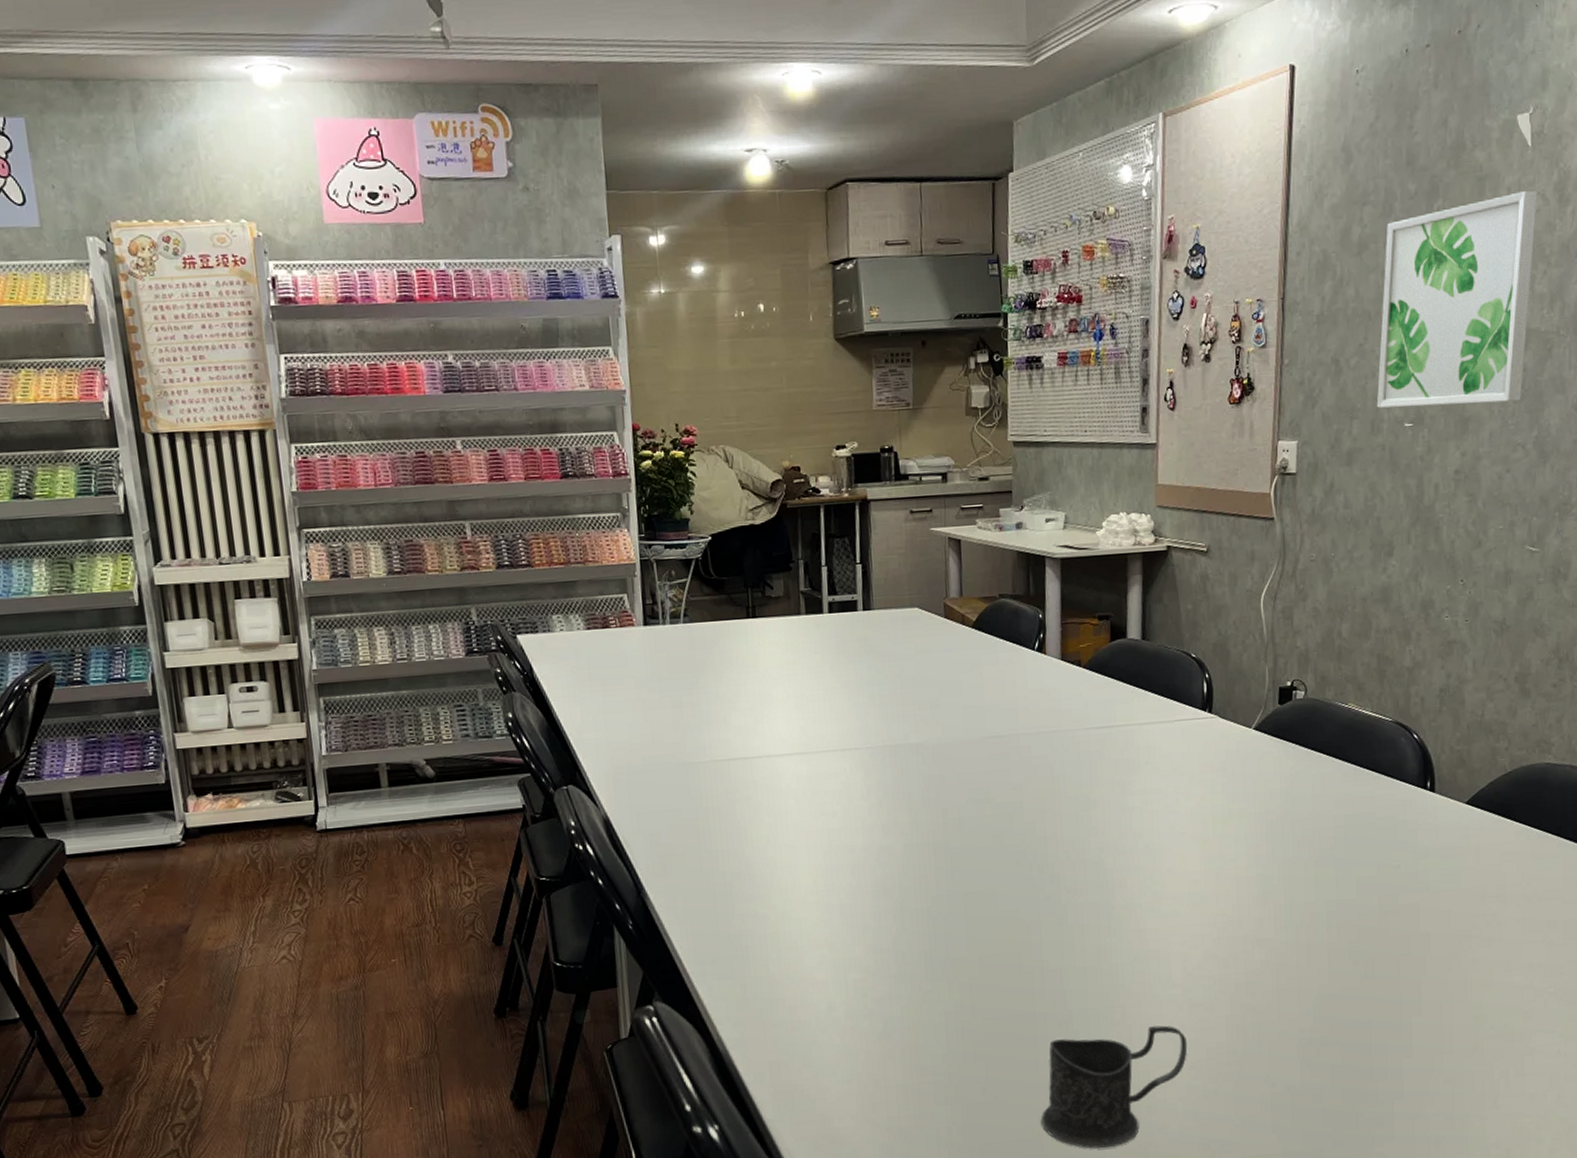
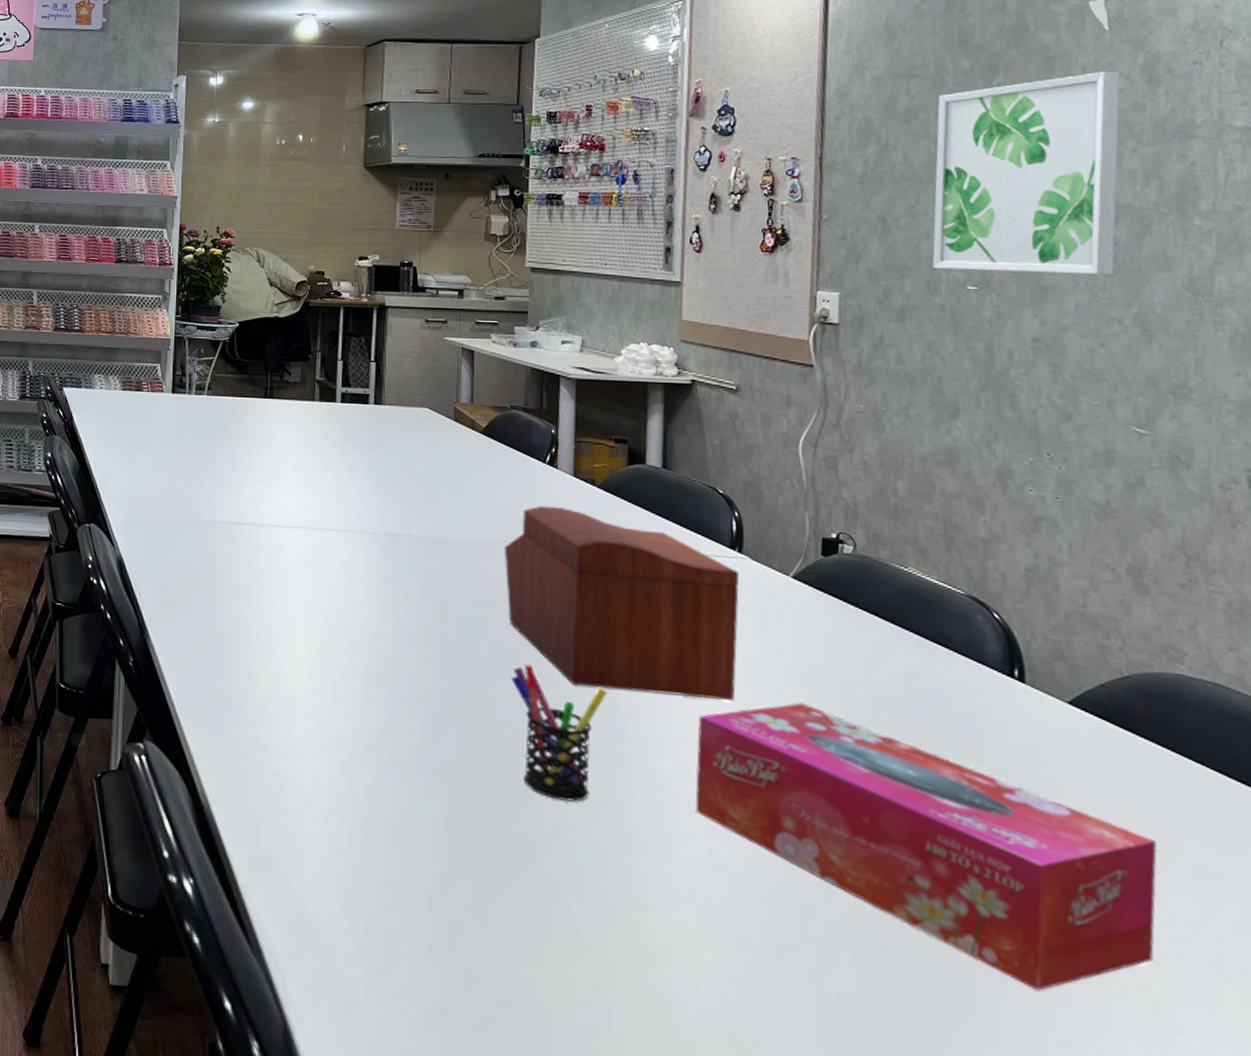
sewing box: none [998,693,1210,865] -> present [503,505,740,702]
pen holder: none [1009,853,1097,975] -> present [510,664,608,802]
mug: present [1041,1025,1188,1149] -> none [536,872,713,1013]
tissue box: none [1173,843,1522,1047] -> present [695,702,1157,991]

